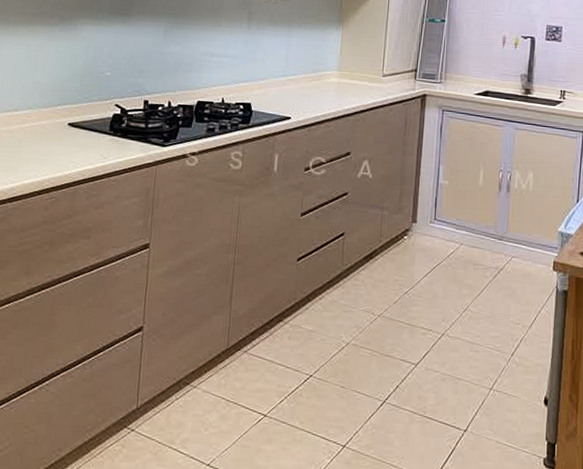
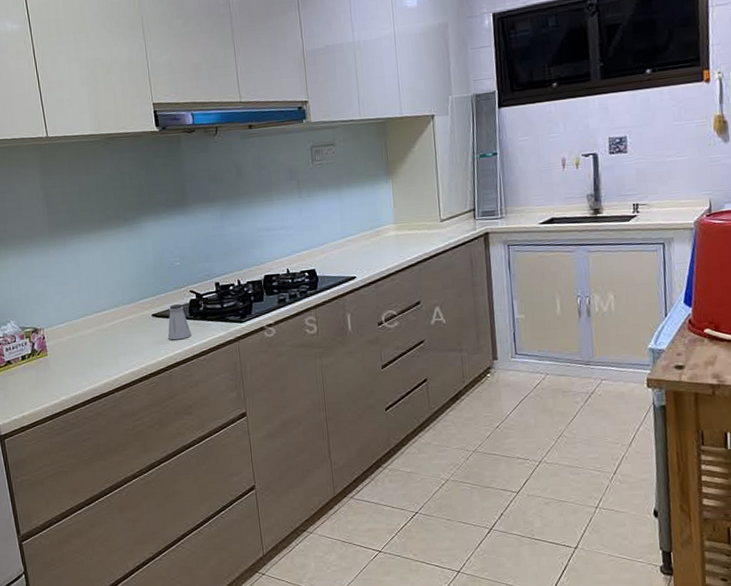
saltshaker: none [80,116,108,155] -> present [167,304,191,340]

